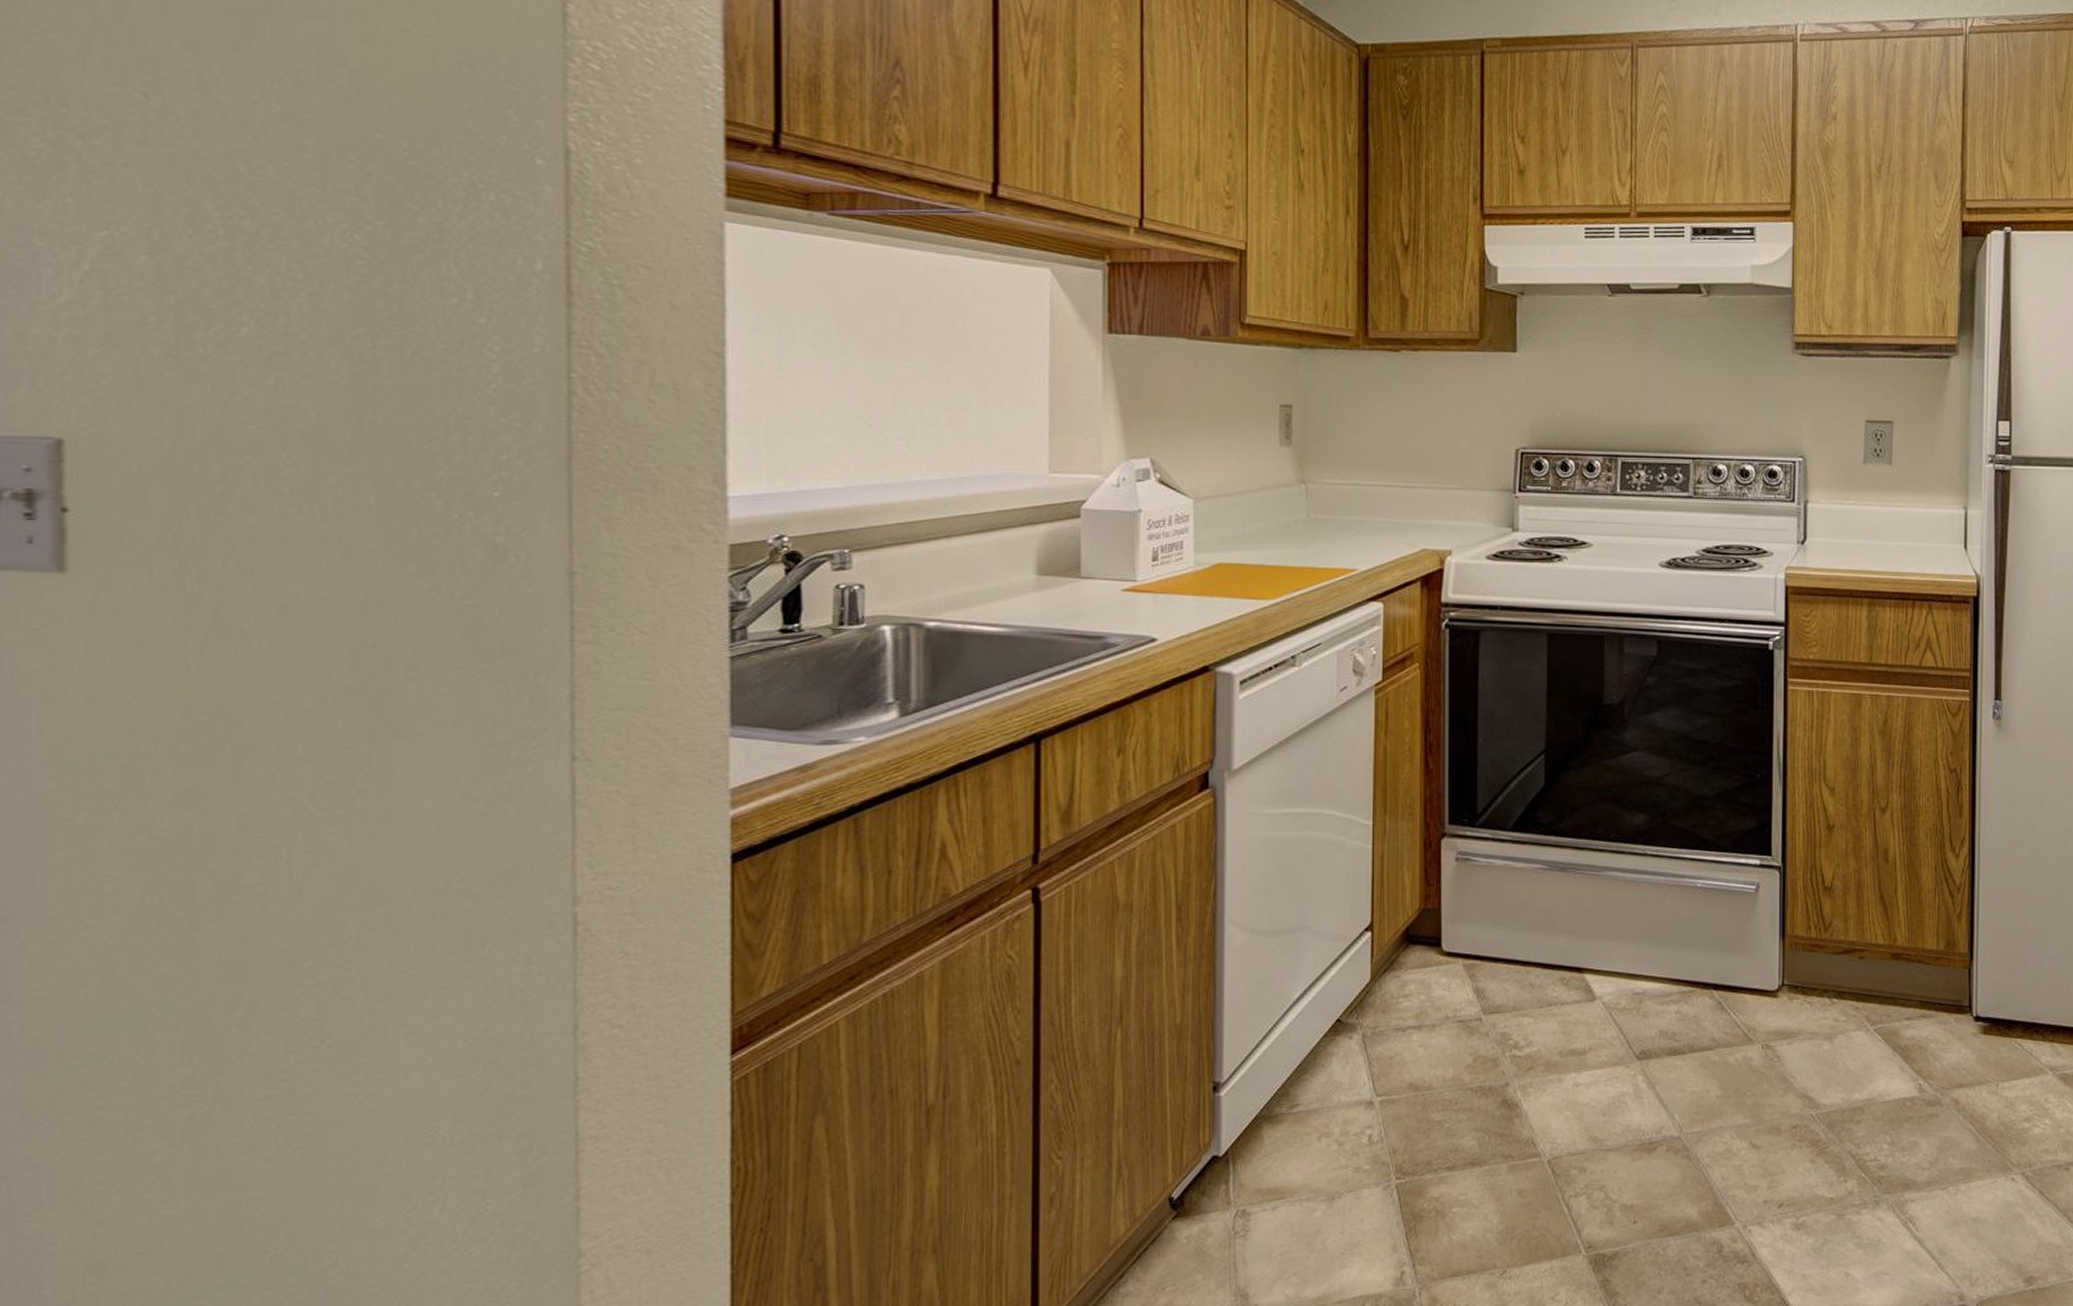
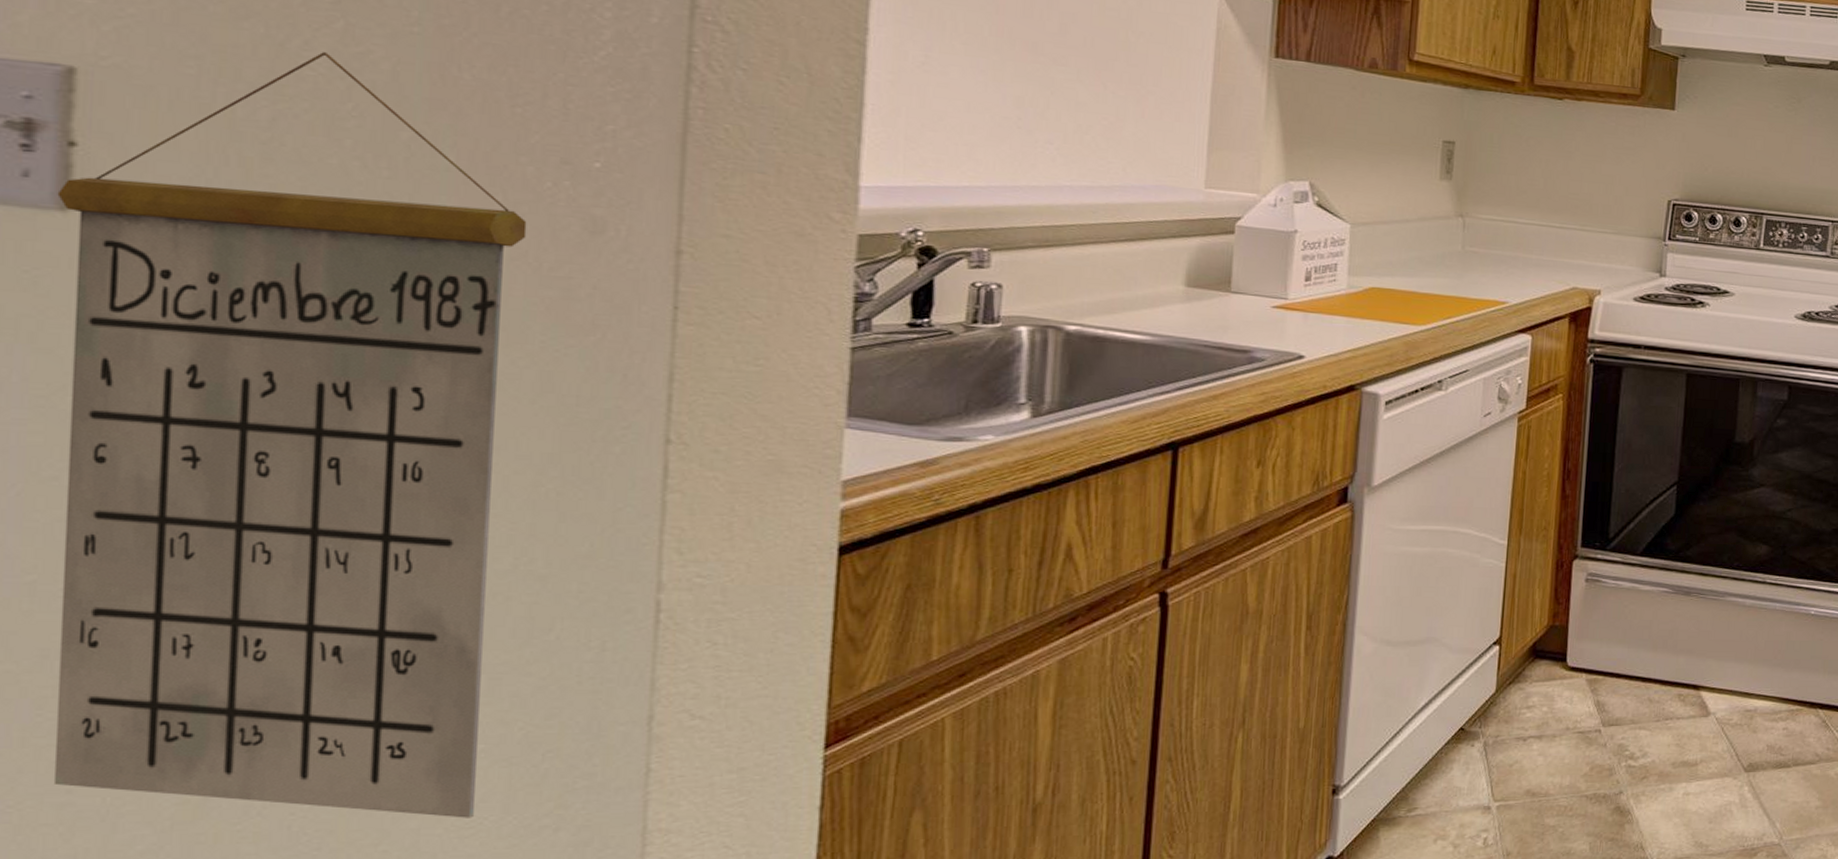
calendar: none [55,407,440,1128] -> present [53,52,527,818]

